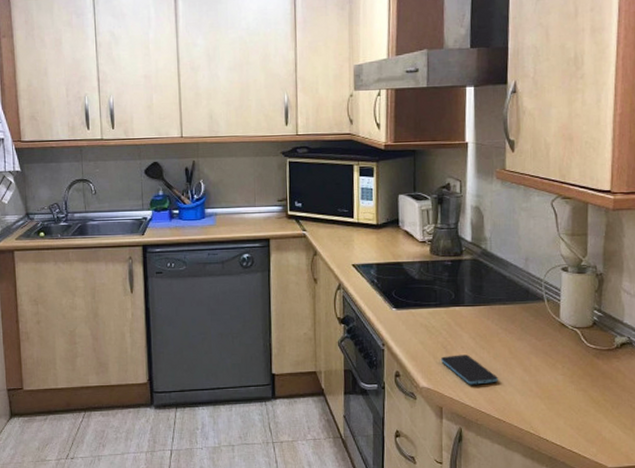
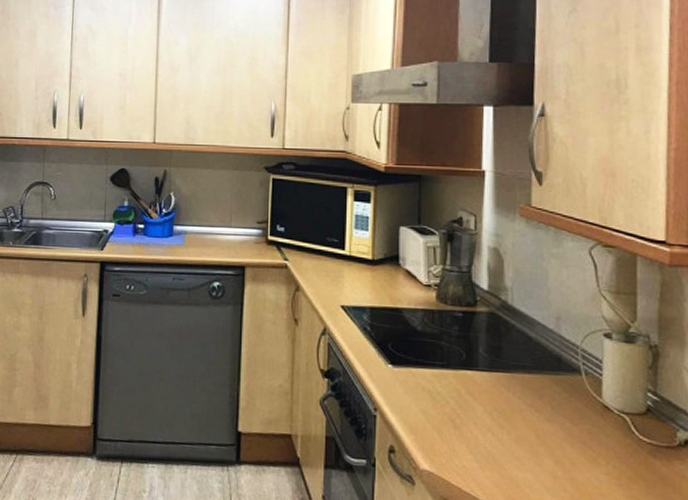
smartphone: present [441,354,498,385] -> none [448,432,521,475]

